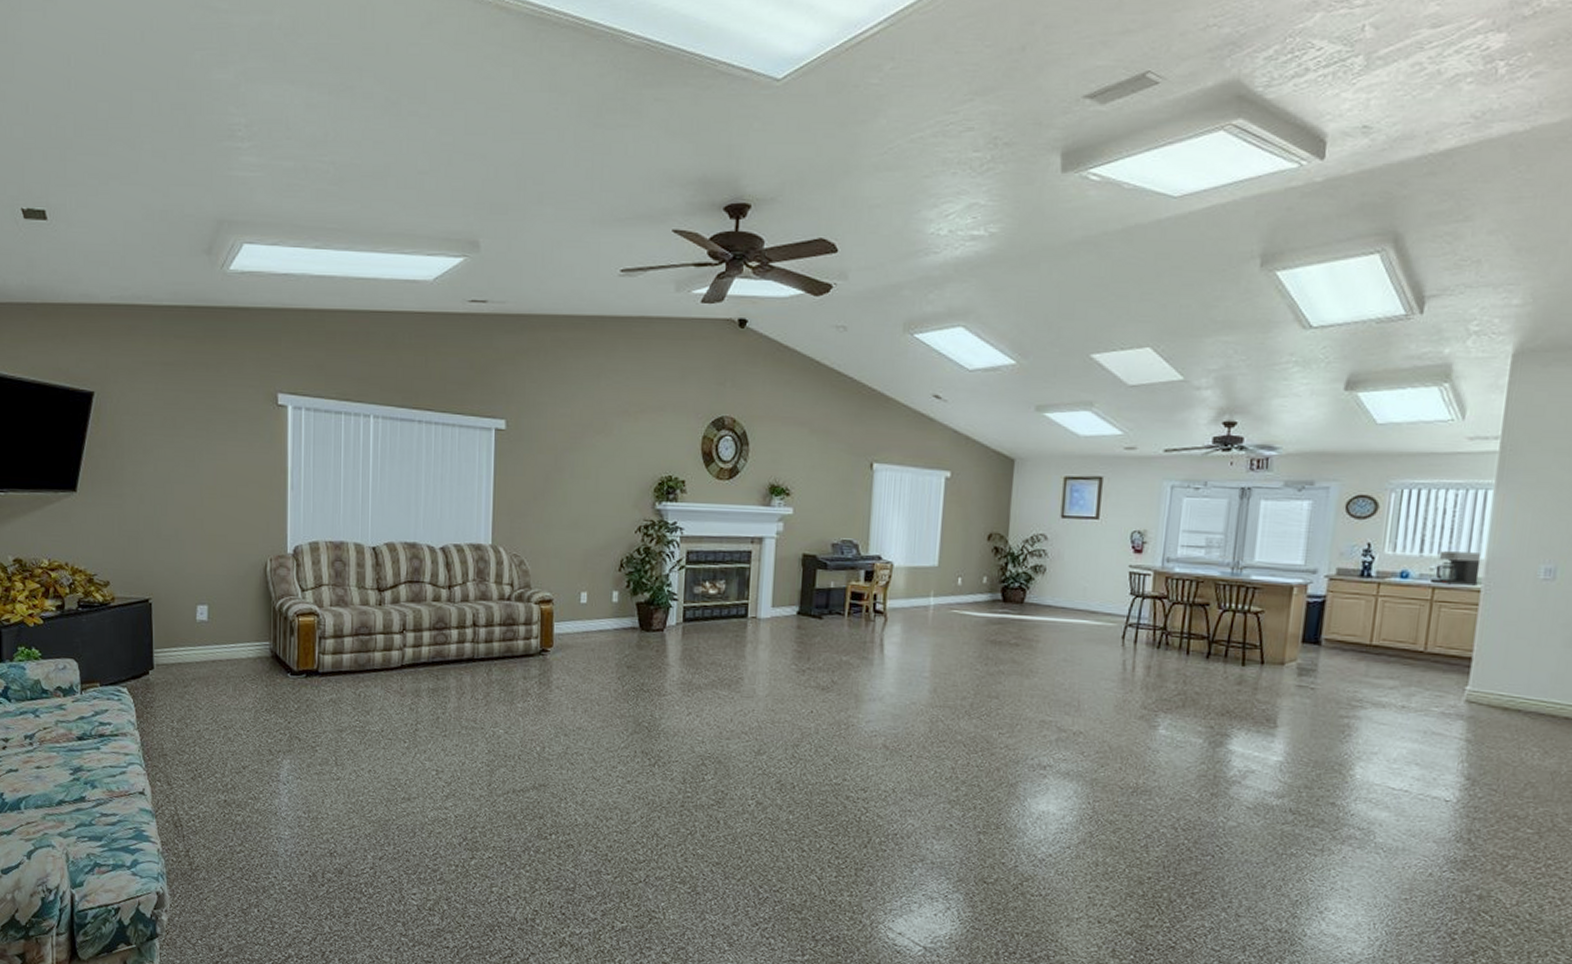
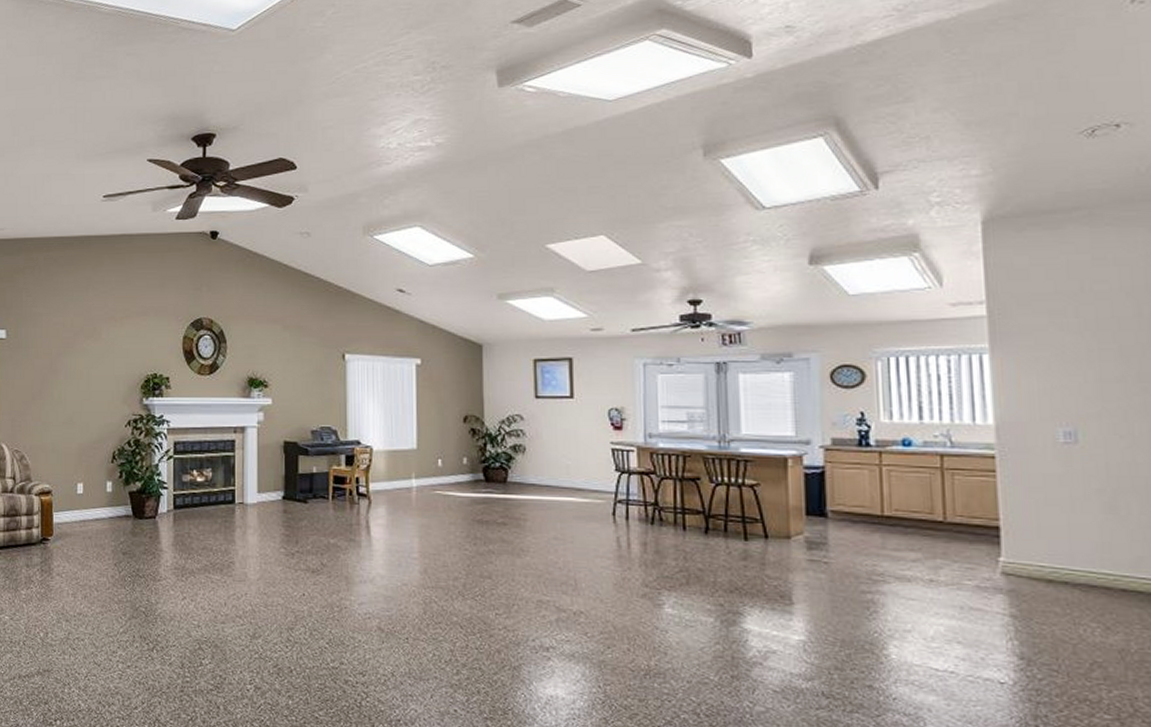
coffee maker: present [1430,551,1482,586] -> none [937,417,990,453]

